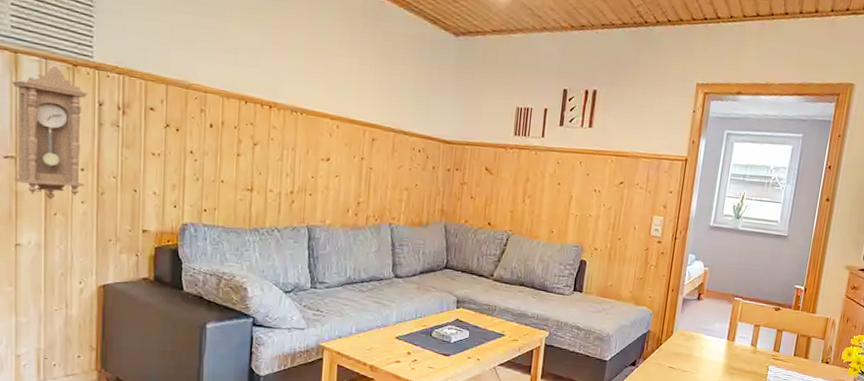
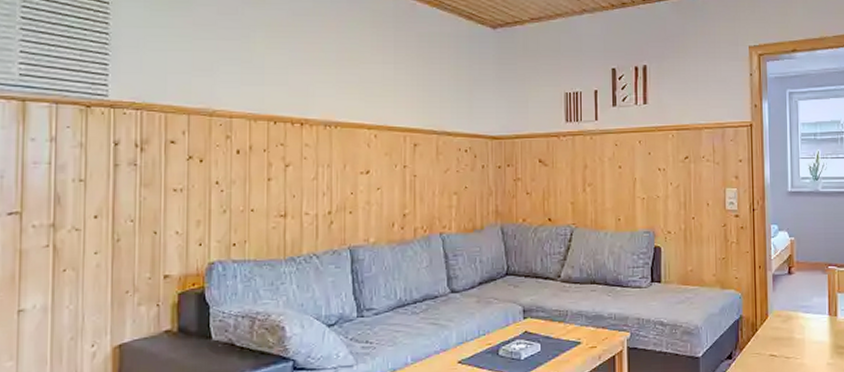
pendulum clock: present [13,66,89,200] -> none [18,110,103,255]

